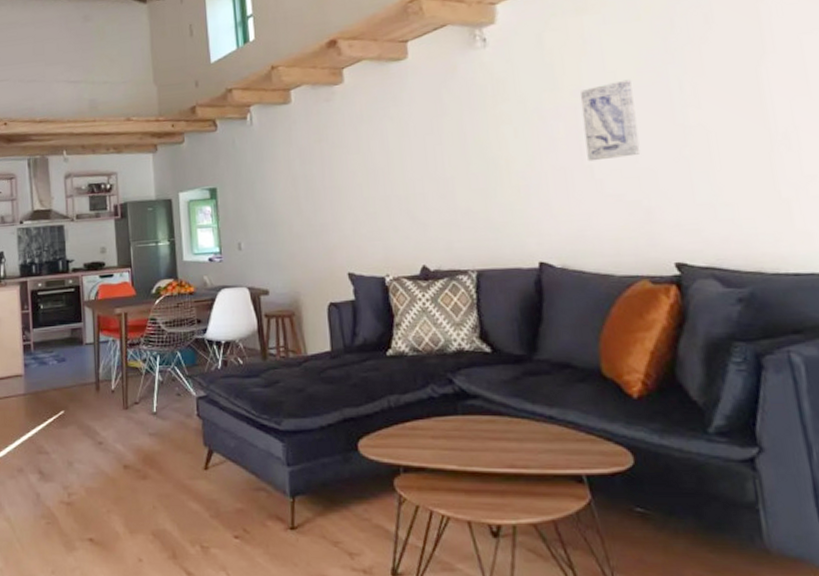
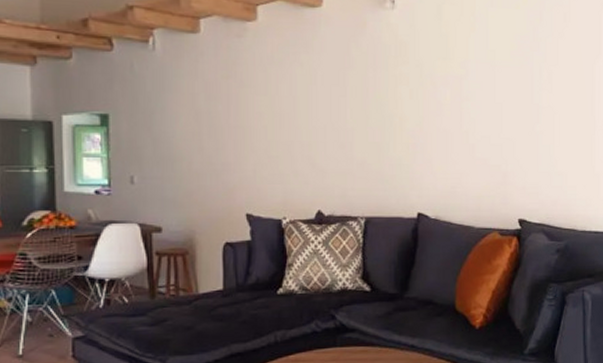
wall art: present [579,79,641,162] -> none [466,59,505,128]

